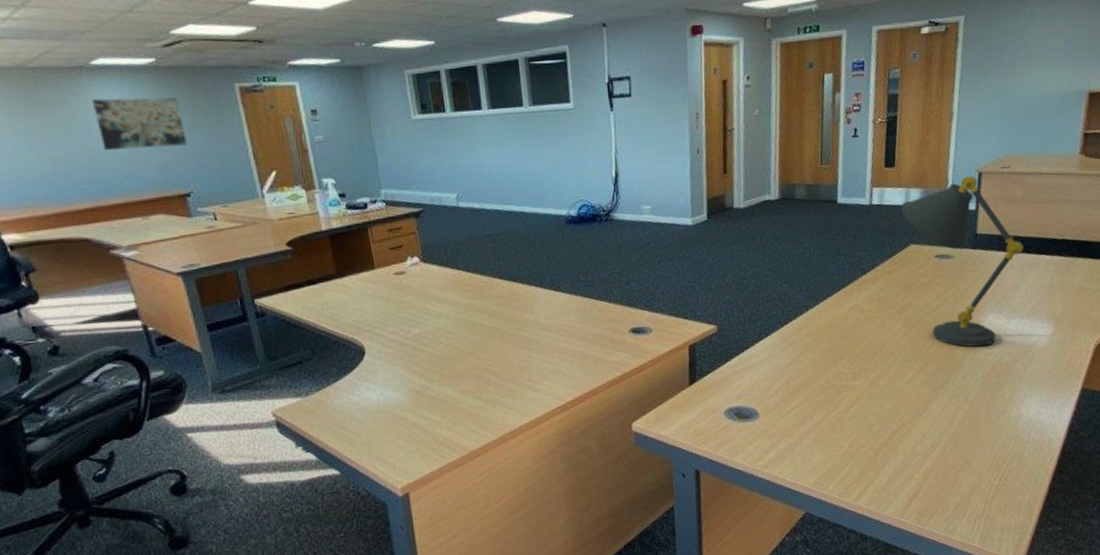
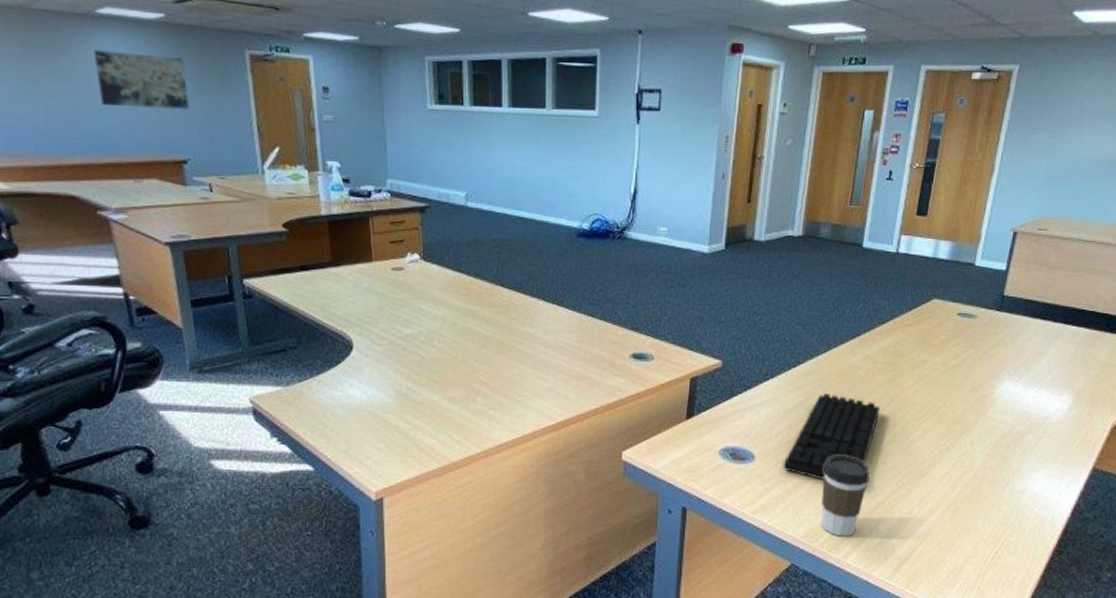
keyboard: none [786,345,873,429] -> present [783,393,881,480]
coffee cup: none [825,403,871,481] -> present [821,456,871,537]
desk lamp: present [900,175,1024,347] -> none [928,234,1051,413]

